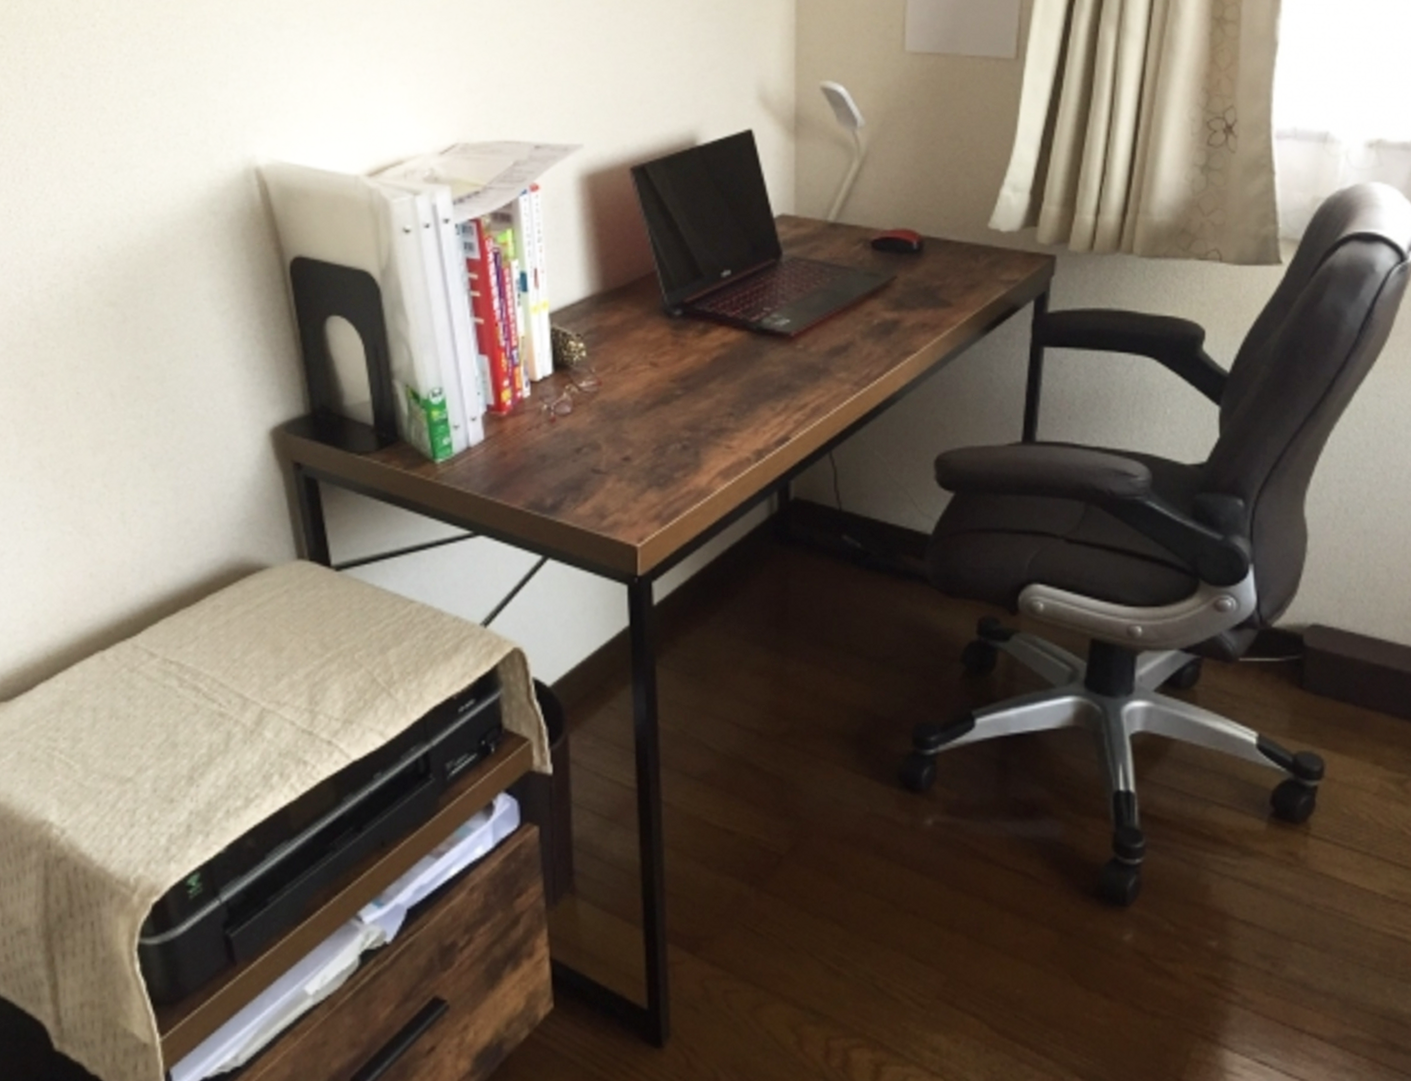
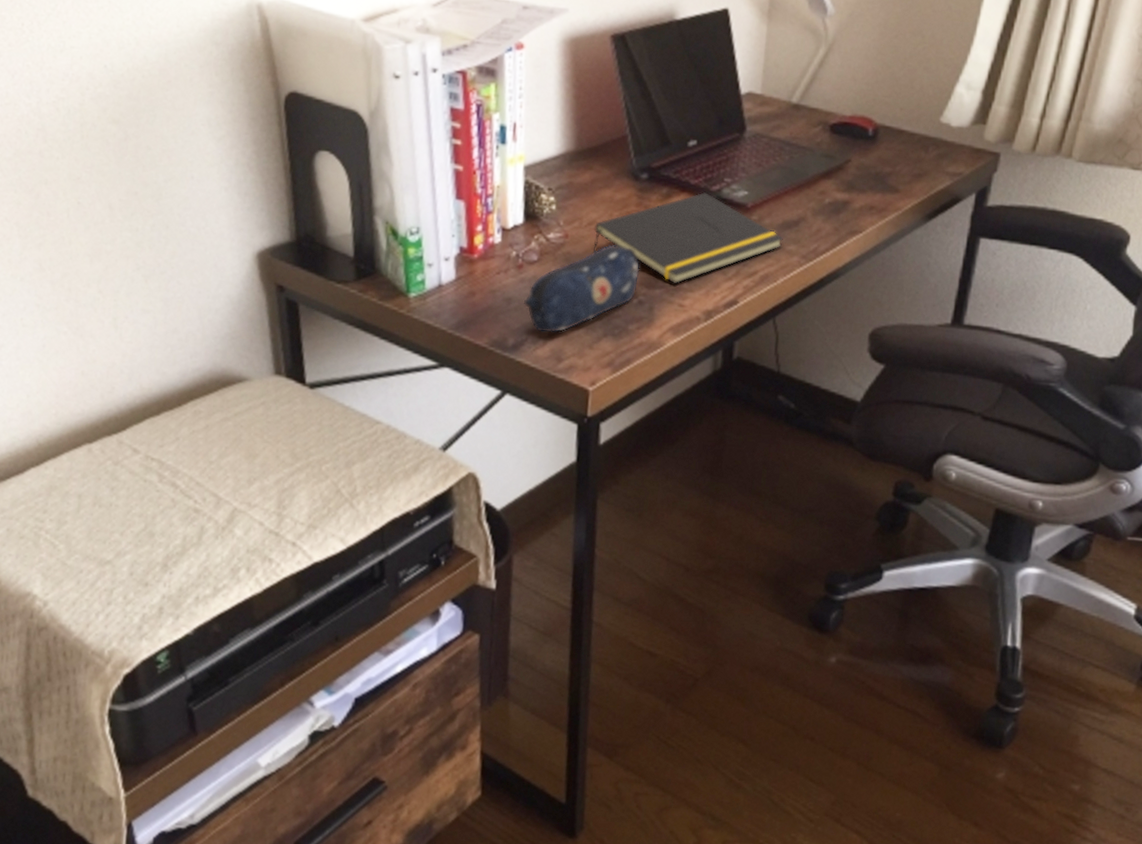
pencil case: none [559,387,682,490] -> present [523,243,641,334]
notepad: none [629,324,832,425] -> present [592,192,783,284]

